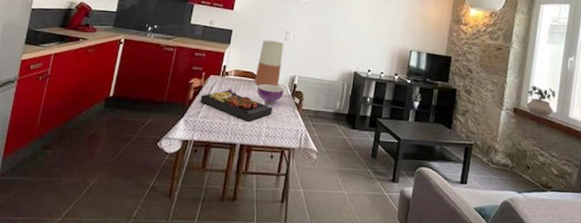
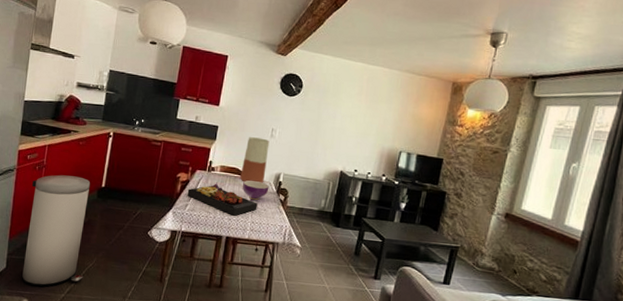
pedal bin: none [13,85,98,211] -> present [21,174,91,288]
potted plant: present [526,85,555,118] -> none [519,191,553,225]

